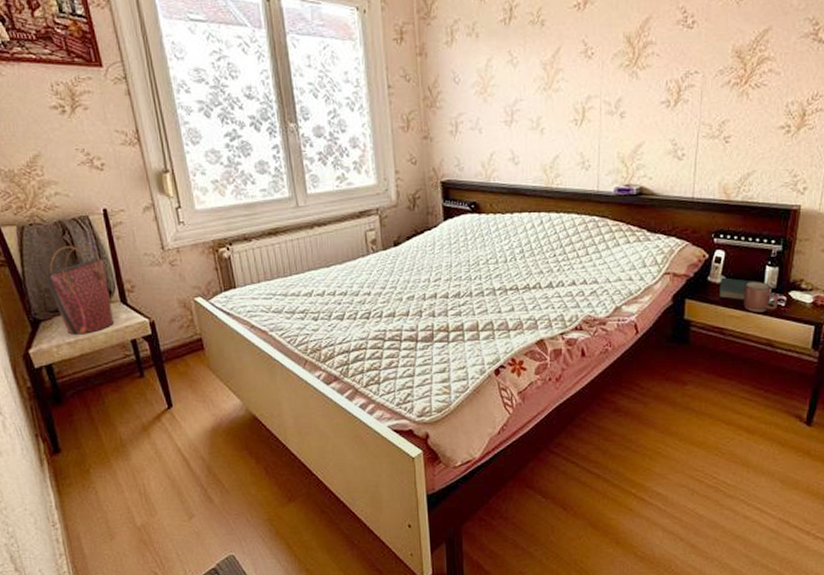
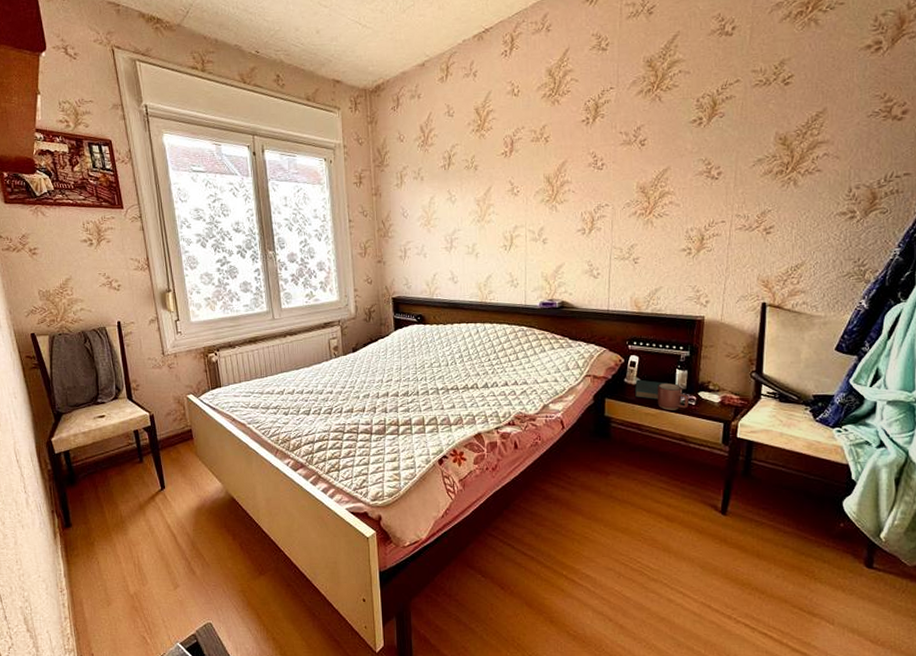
handbag: present [47,246,114,335] -> none [70,352,120,426]

